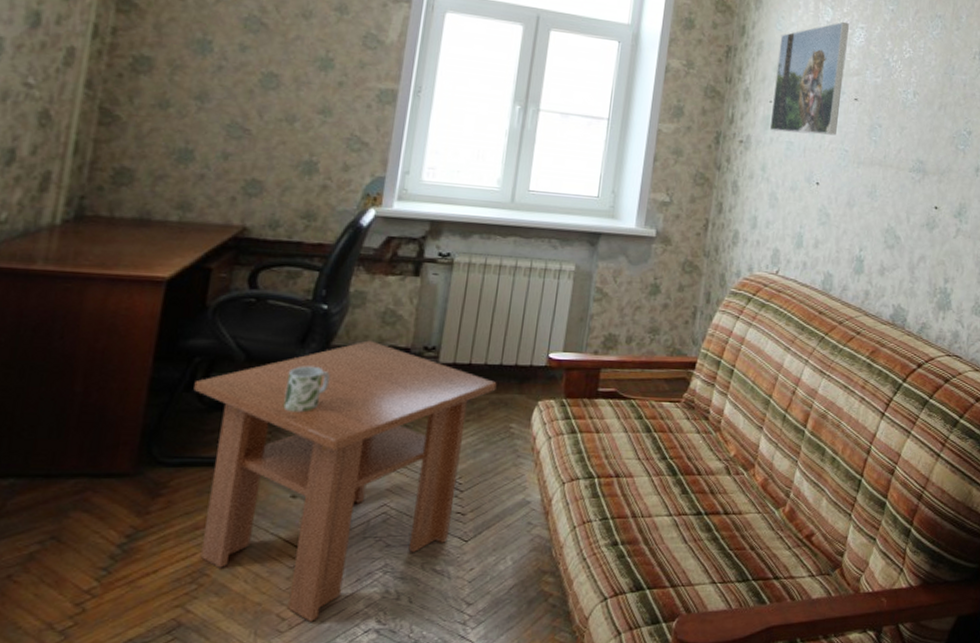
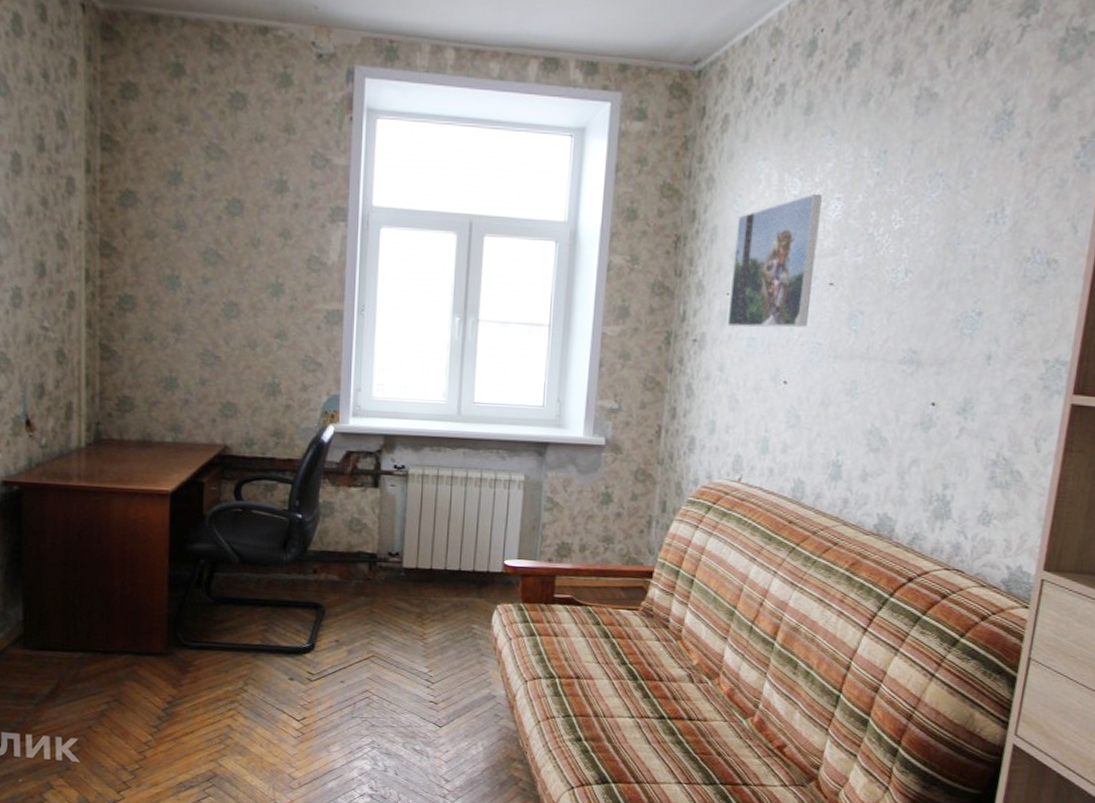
coffee table: present [193,340,497,622] -> none [202,546,457,783]
mug: present [283,366,330,413] -> none [275,568,310,608]

